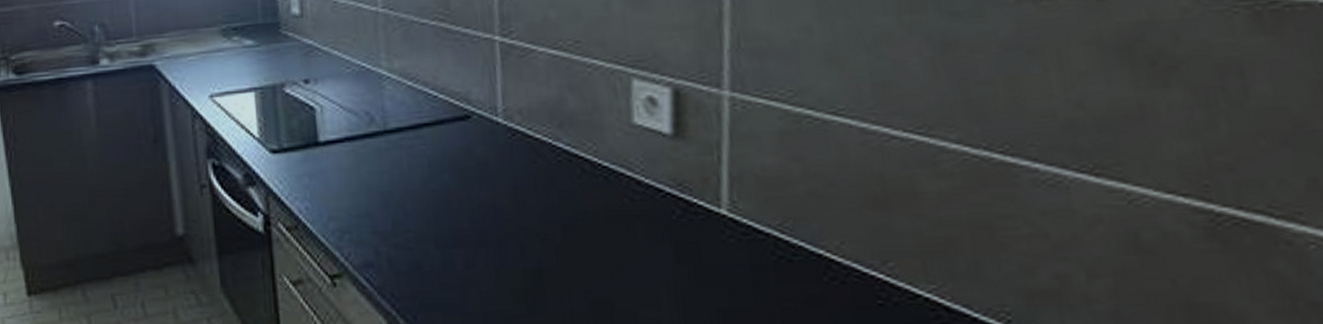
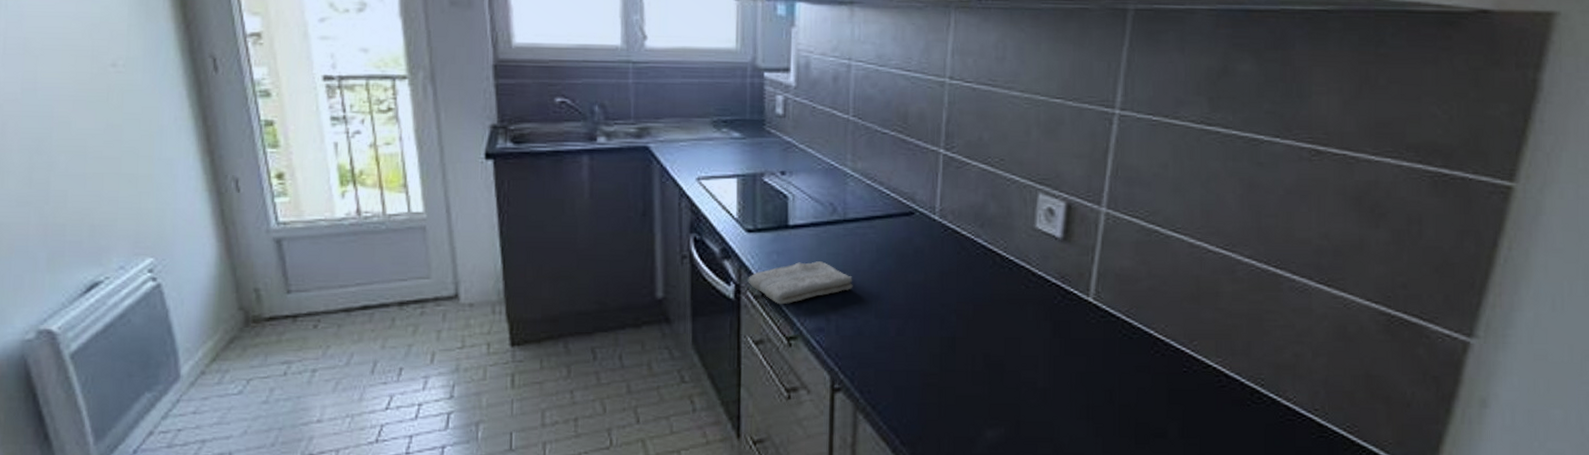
washcloth: none [277,182,404,237] -> present [748,261,853,305]

